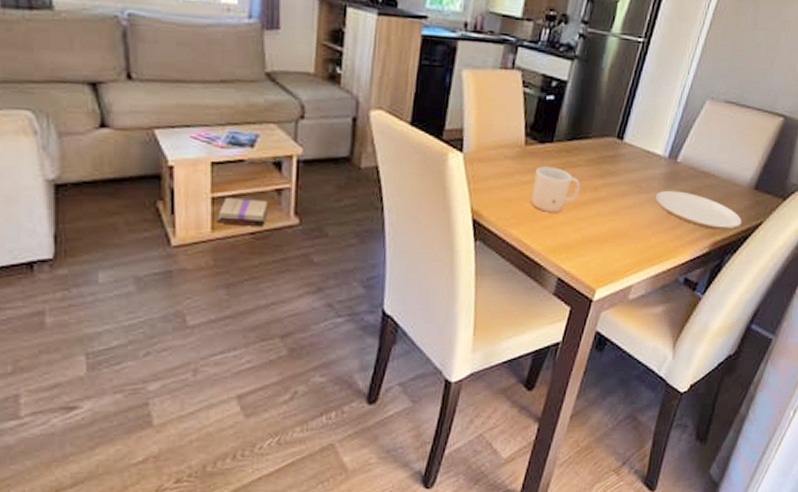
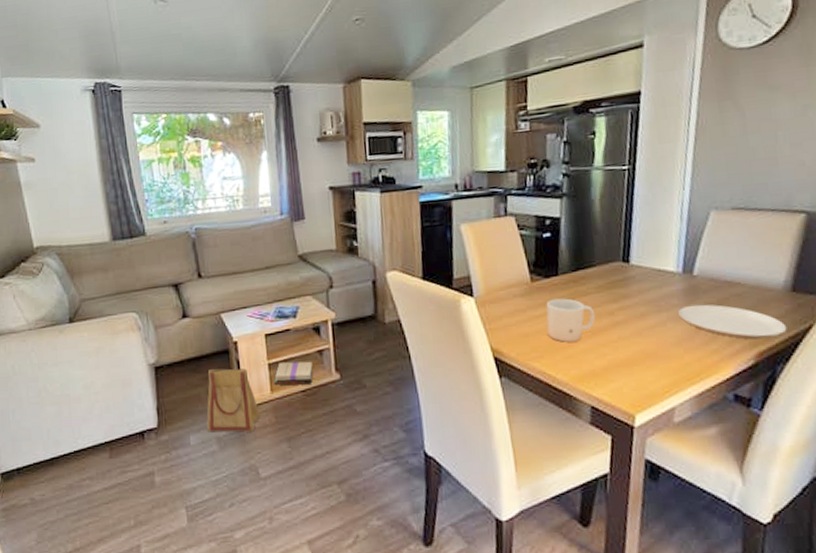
shopping bag: none [123,196,195,274] -> present [206,368,261,433]

